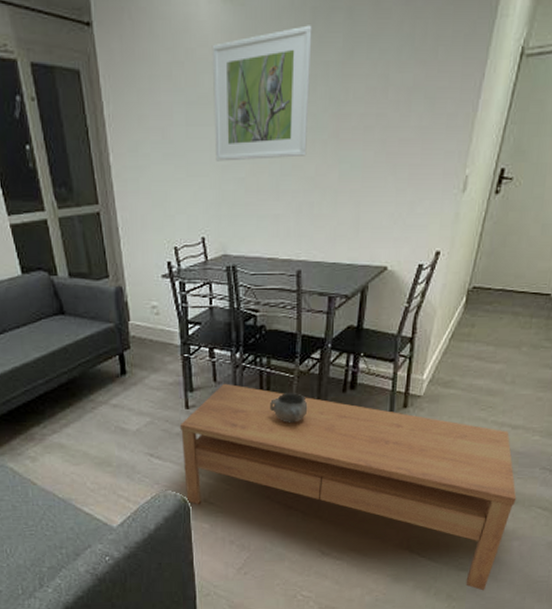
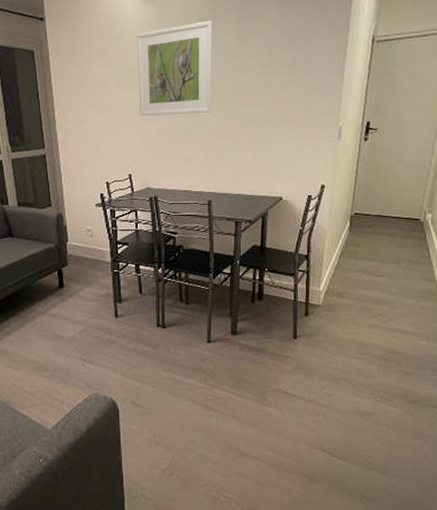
coffee table: present [181,383,517,591] -> none [111,295,414,491]
decorative bowl: present [270,393,308,423] -> none [189,303,222,330]

